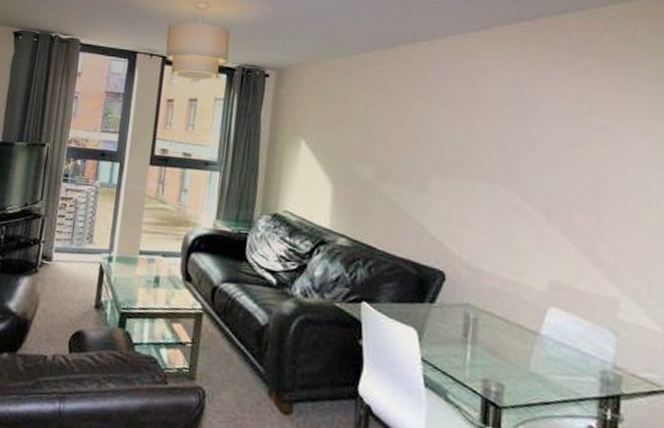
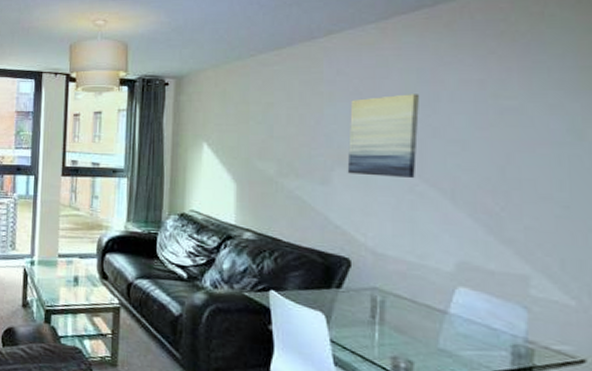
wall art: none [445,105,517,192] -> present [347,94,419,179]

